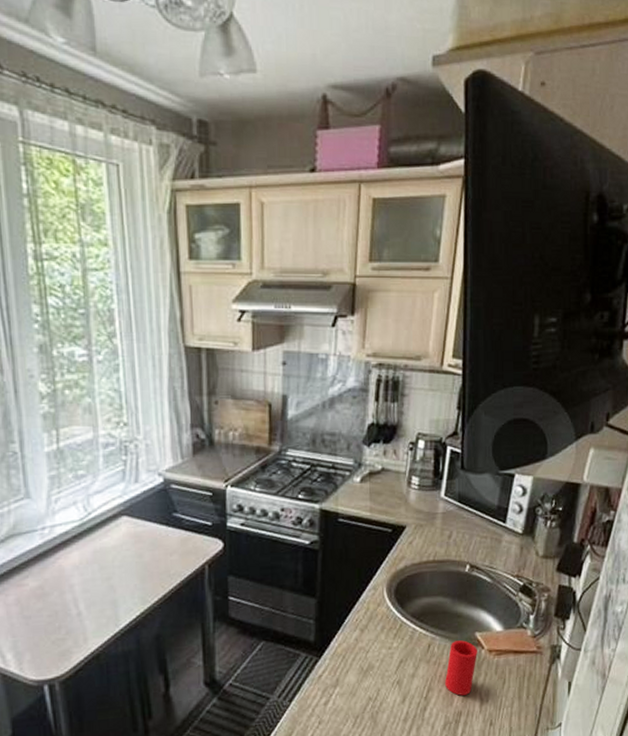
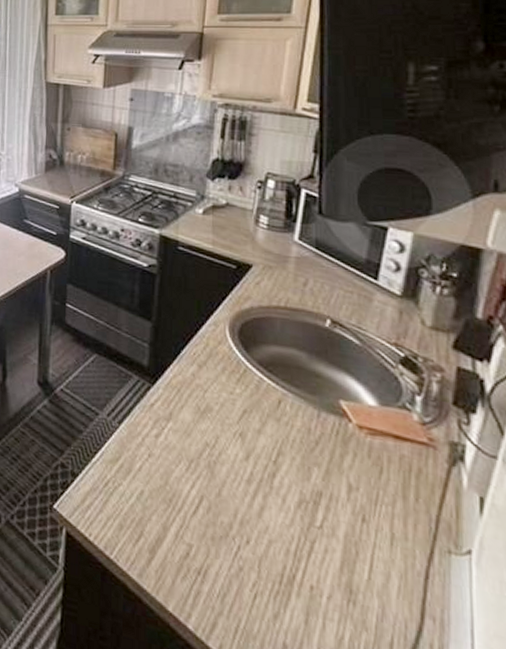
cup: present [445,640,478,696] -> none [300,403,343,474]

